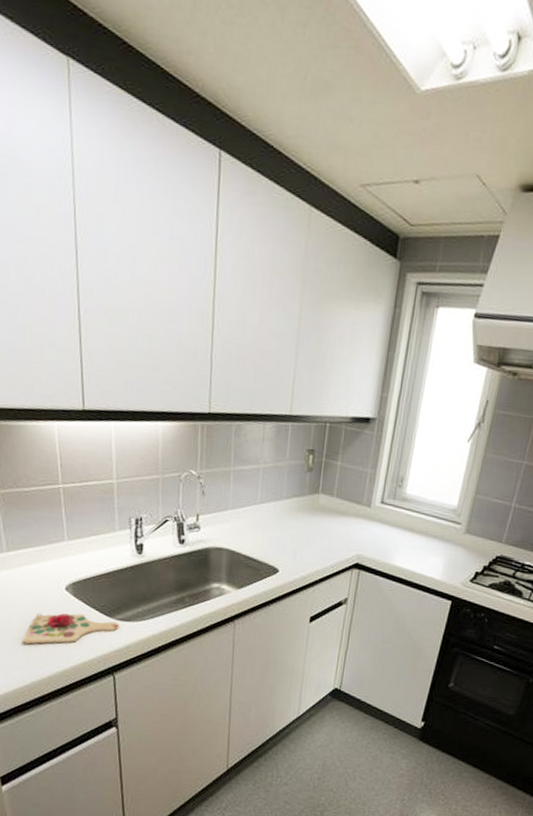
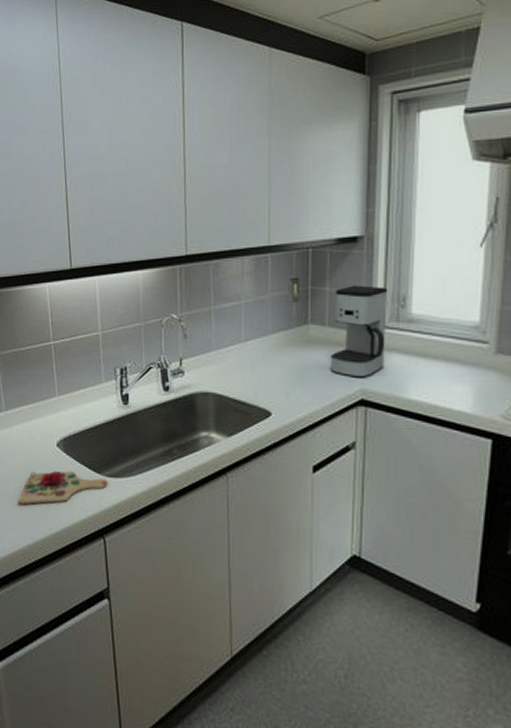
coffee maker: none [334,462,390,545] -> present [331,285,388,378]

